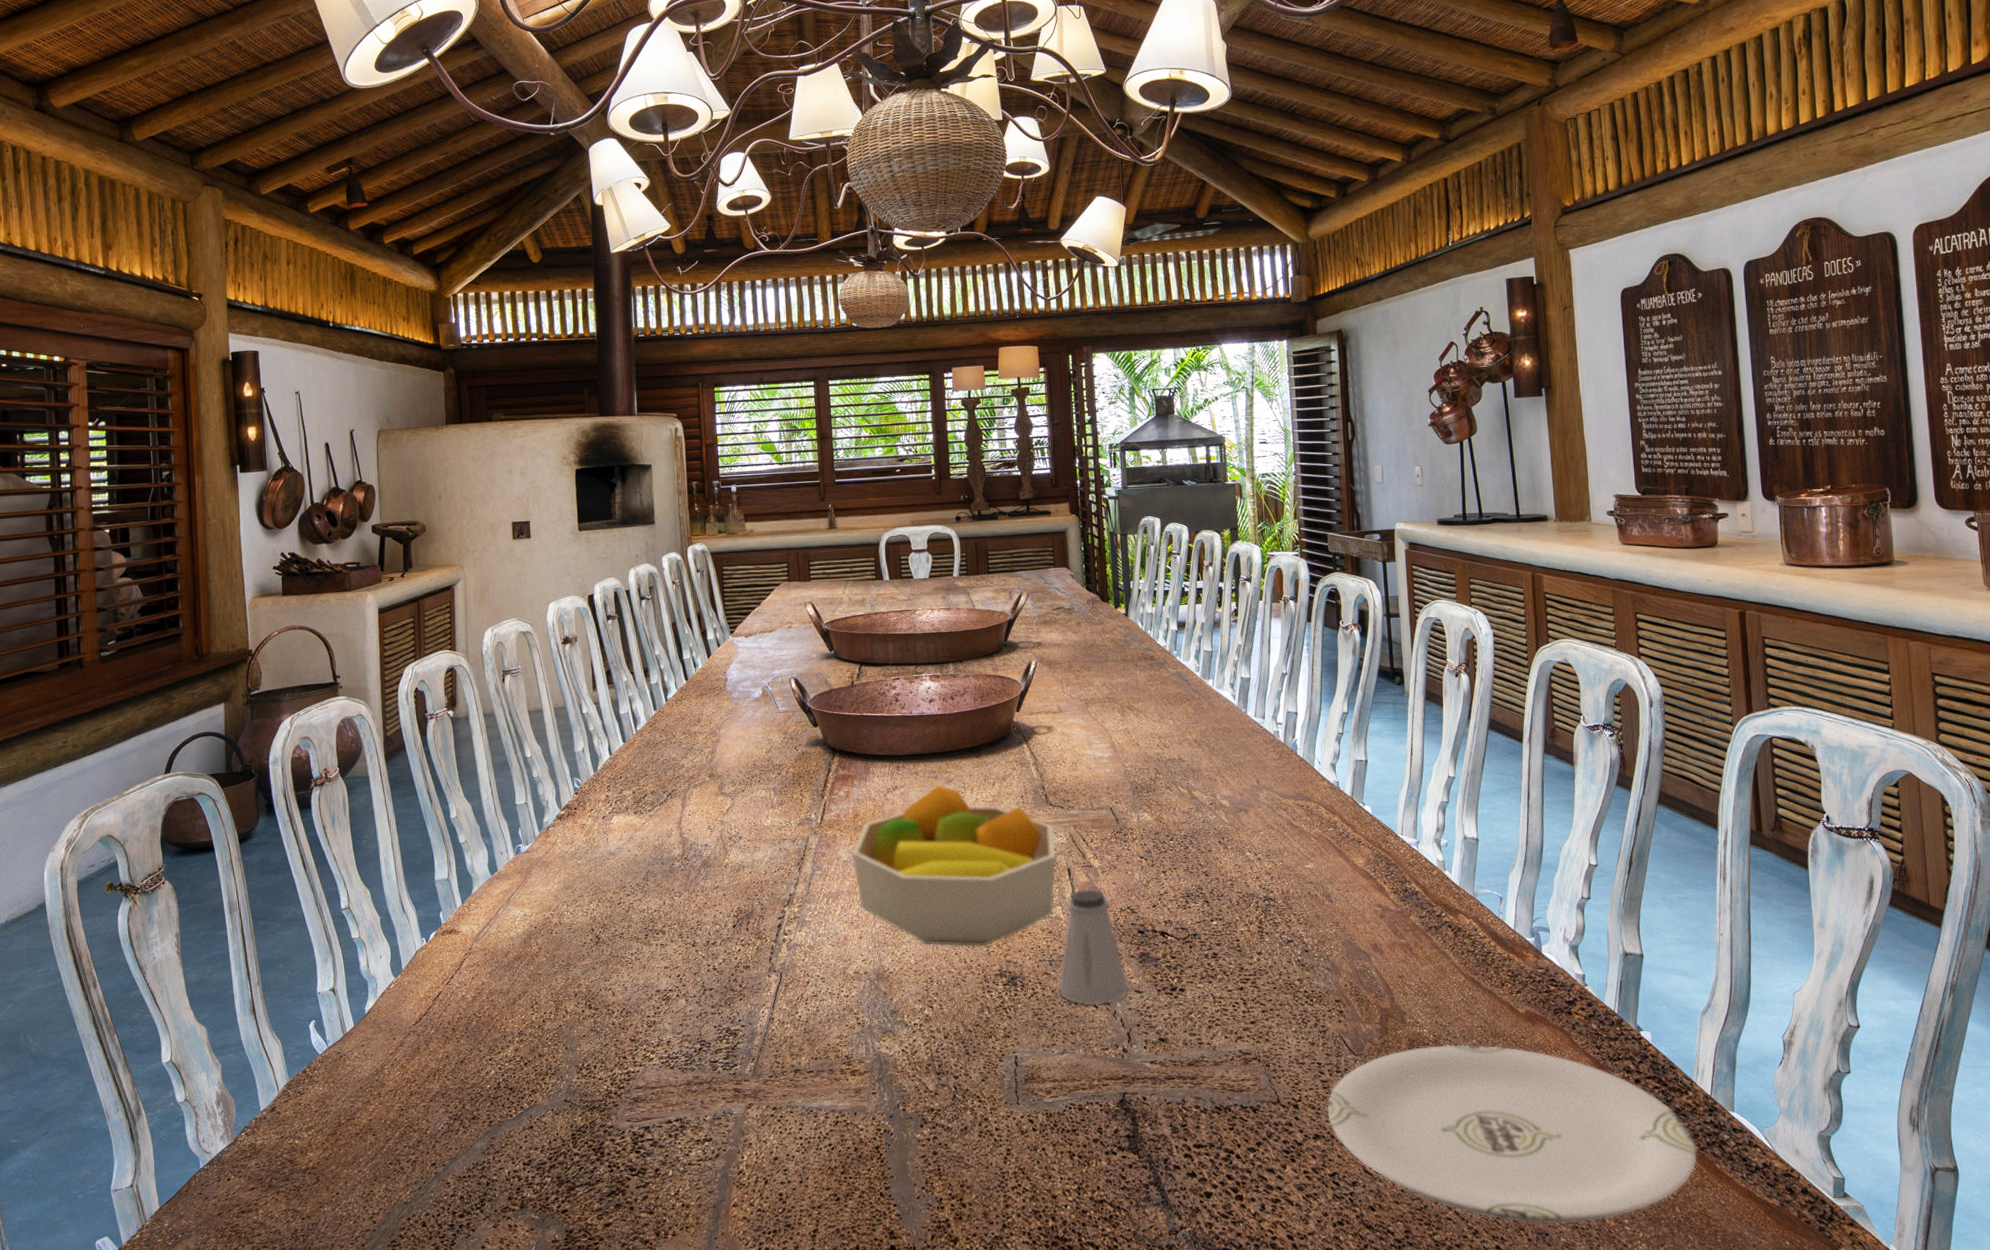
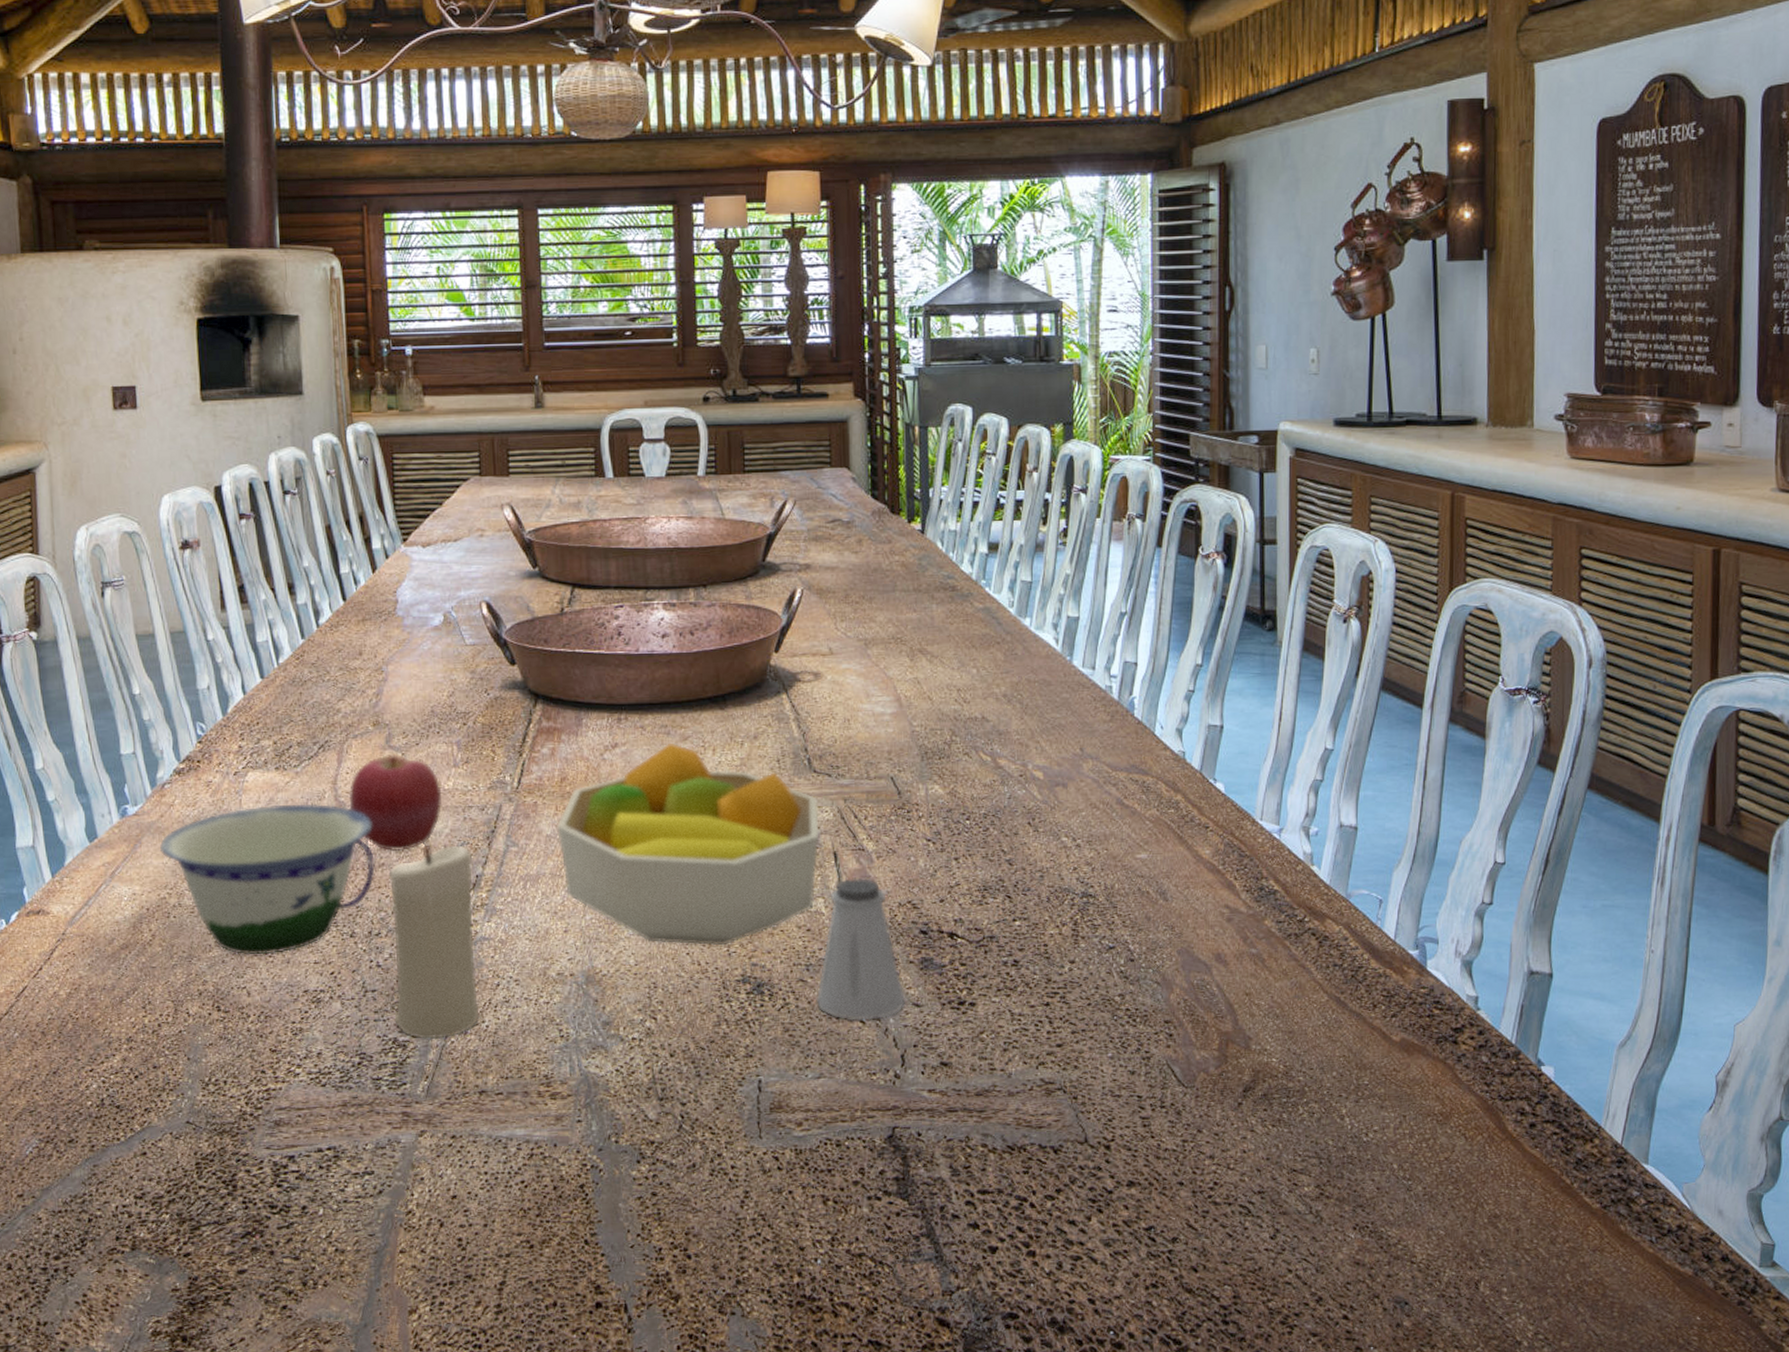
bowl: none [545,840,712,963] -> present [159,803,375,955]
apple: none [690,799,762,877] -> present [348,754,442,852]
candle: none [722,870,794,1028] -> present [389,845,480,1039]
plate: present [1326,1044,1697,1224] -> none [1145,1078,1598,1291]

